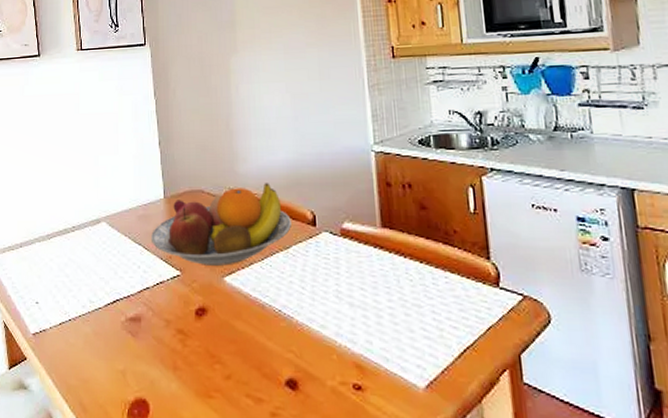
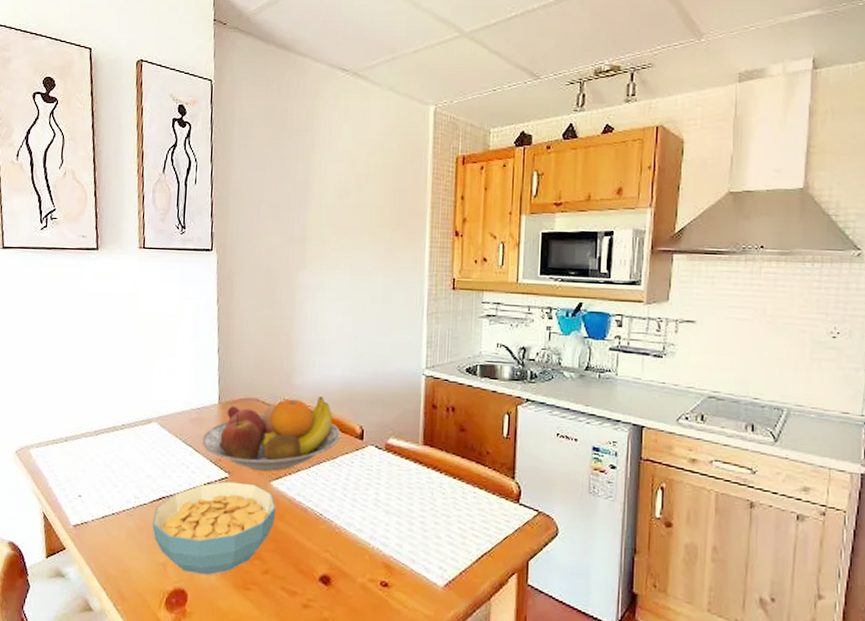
cereal bowl: none [109,279,232,383] -> present [152,481,276,576]

